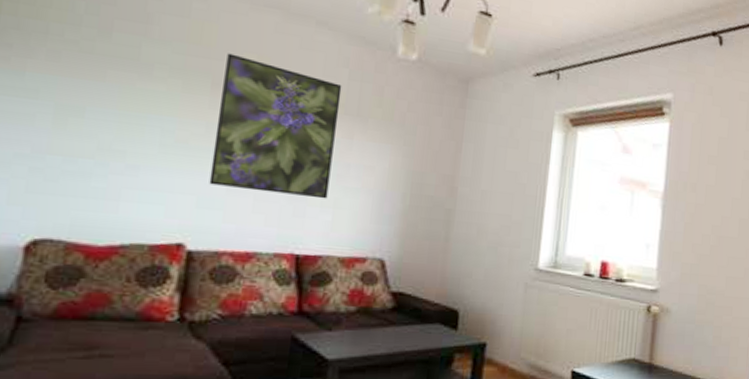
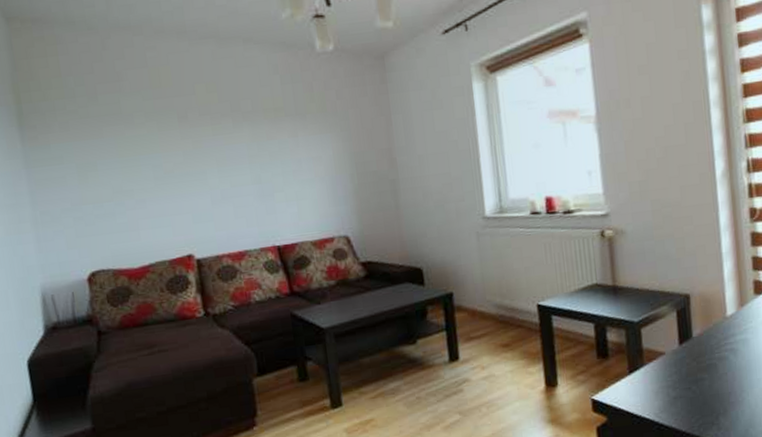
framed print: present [209,53,342,199] -> none [183,88,290,202]

